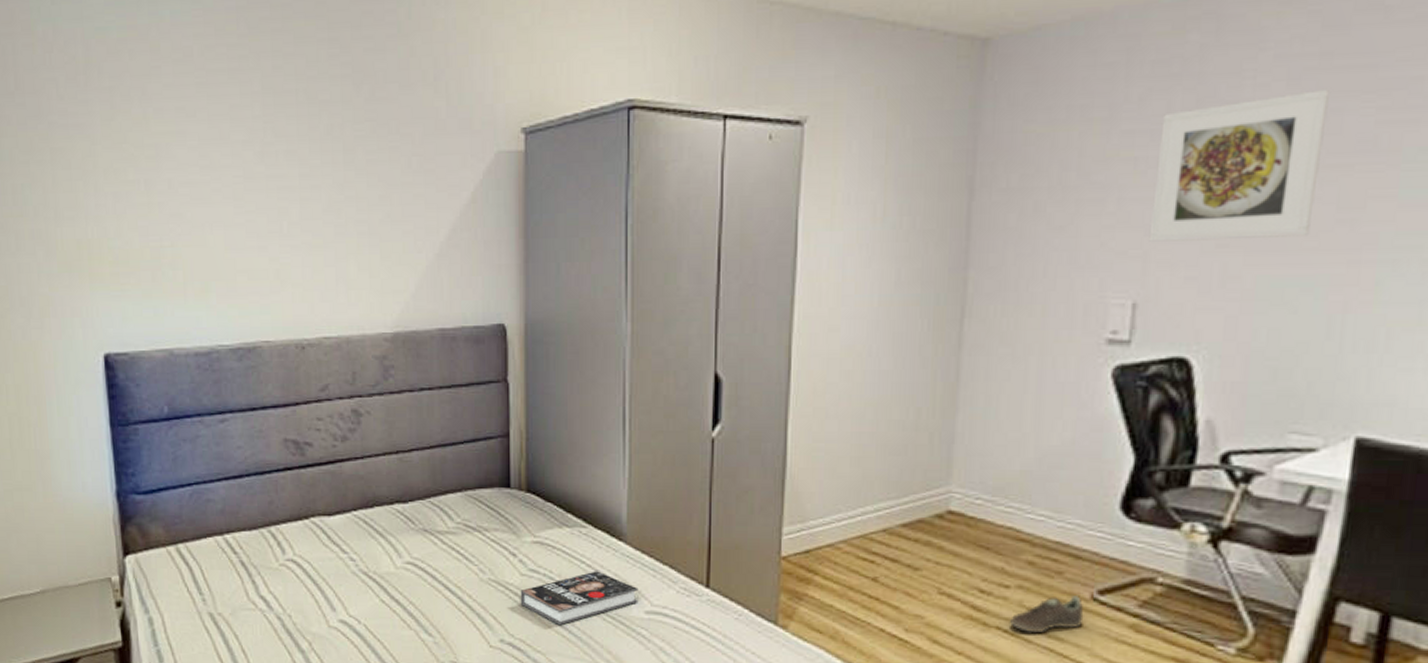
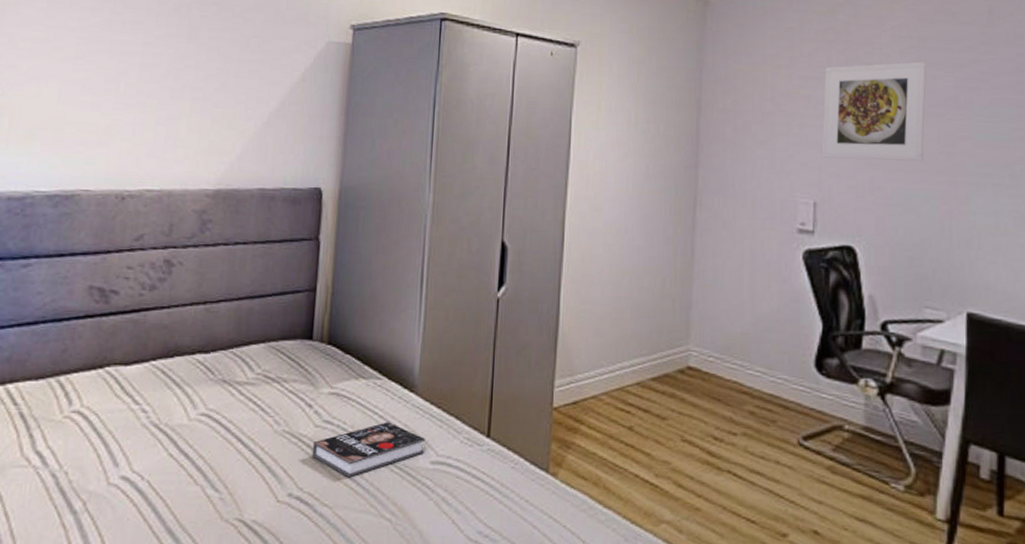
sneaker: present [1010,595,1084,634] -> none [738,441,793,476]

